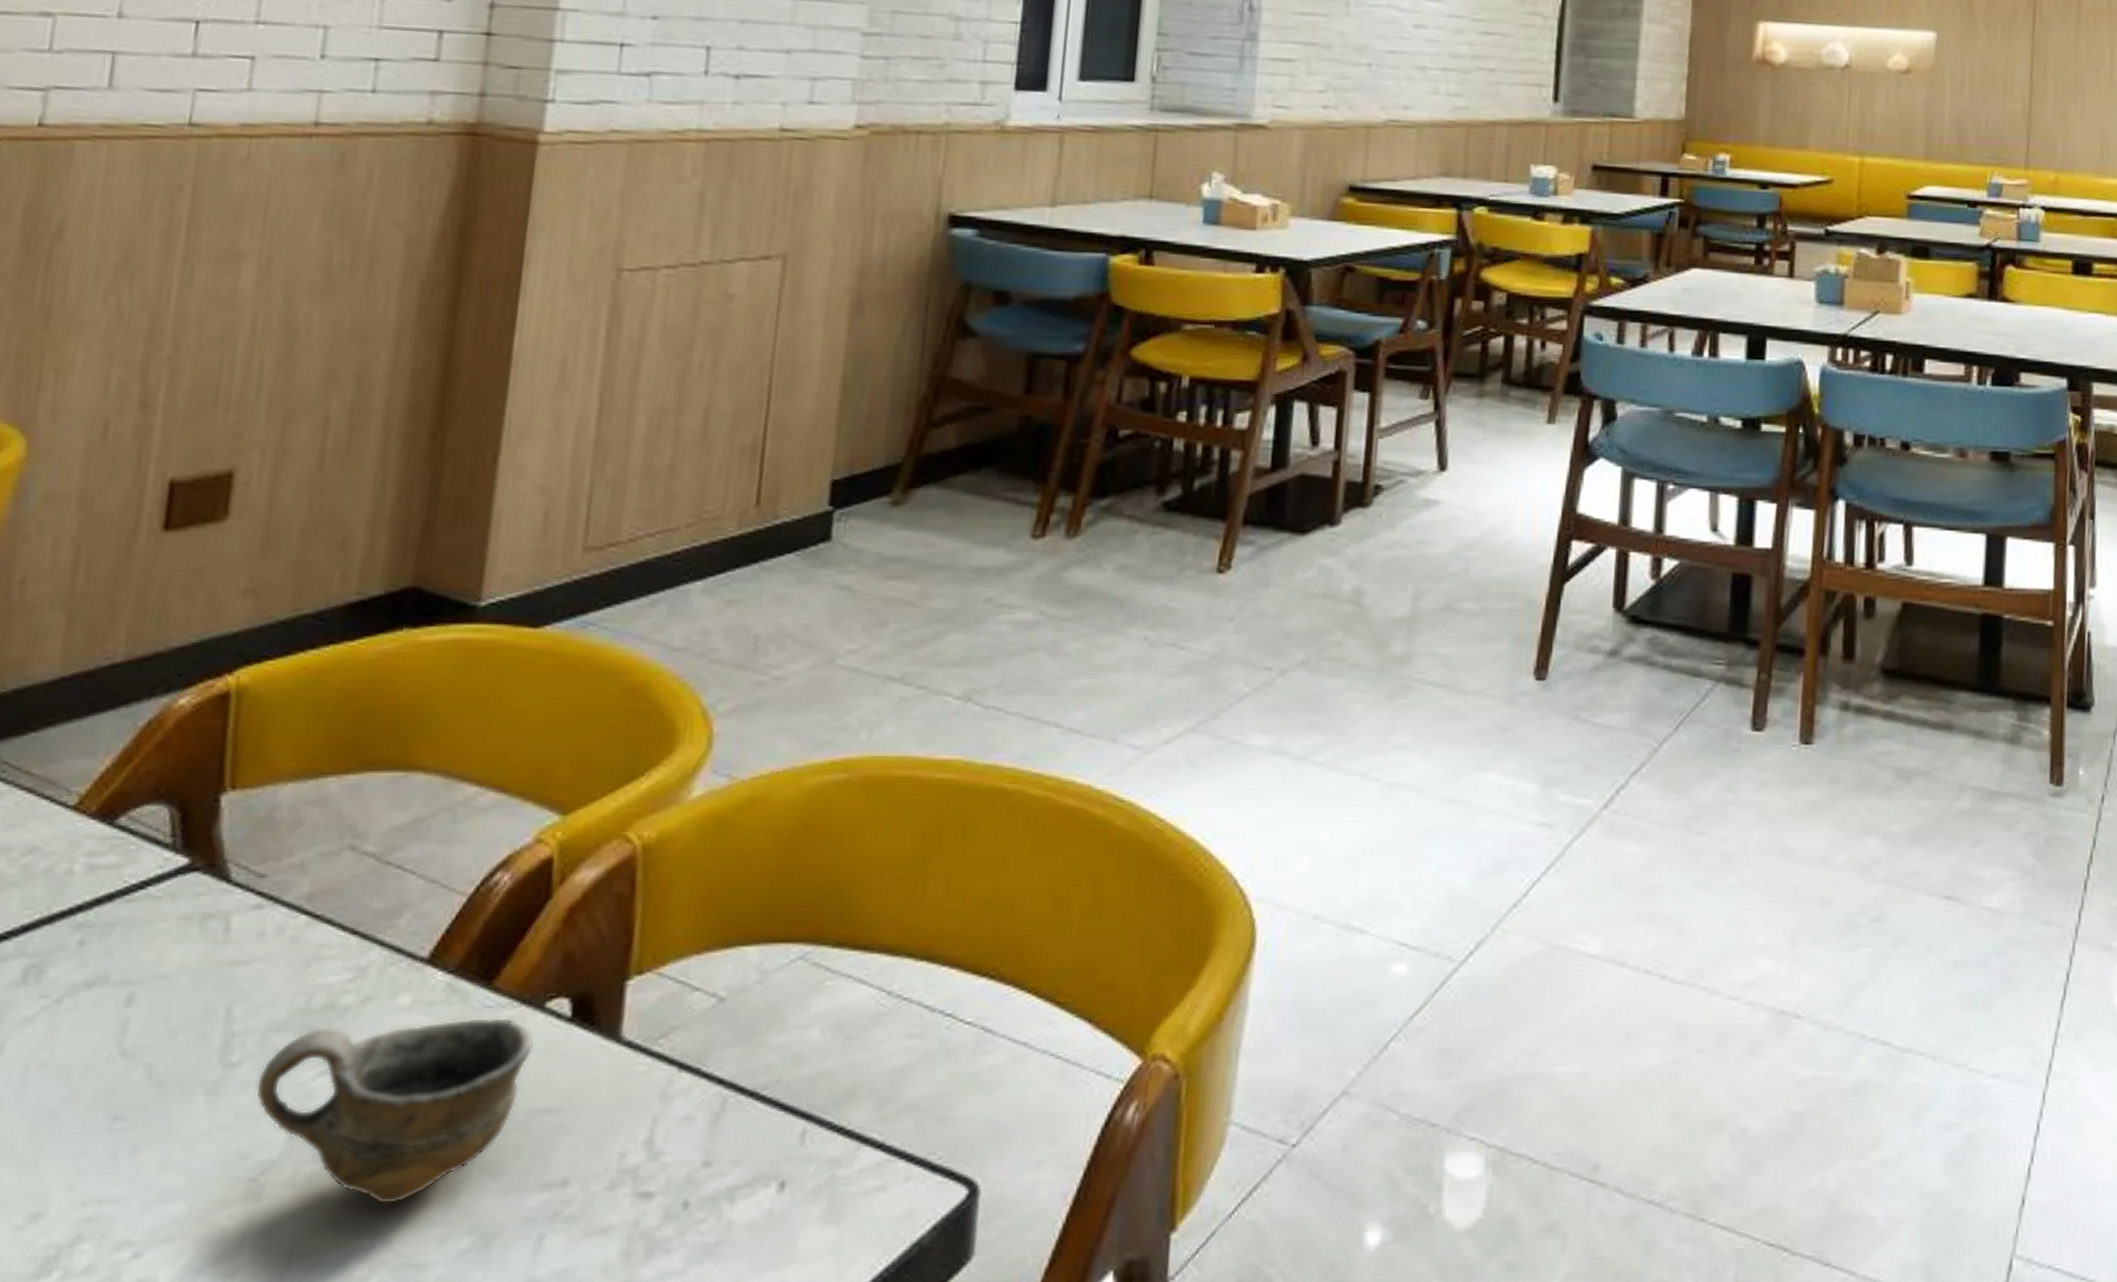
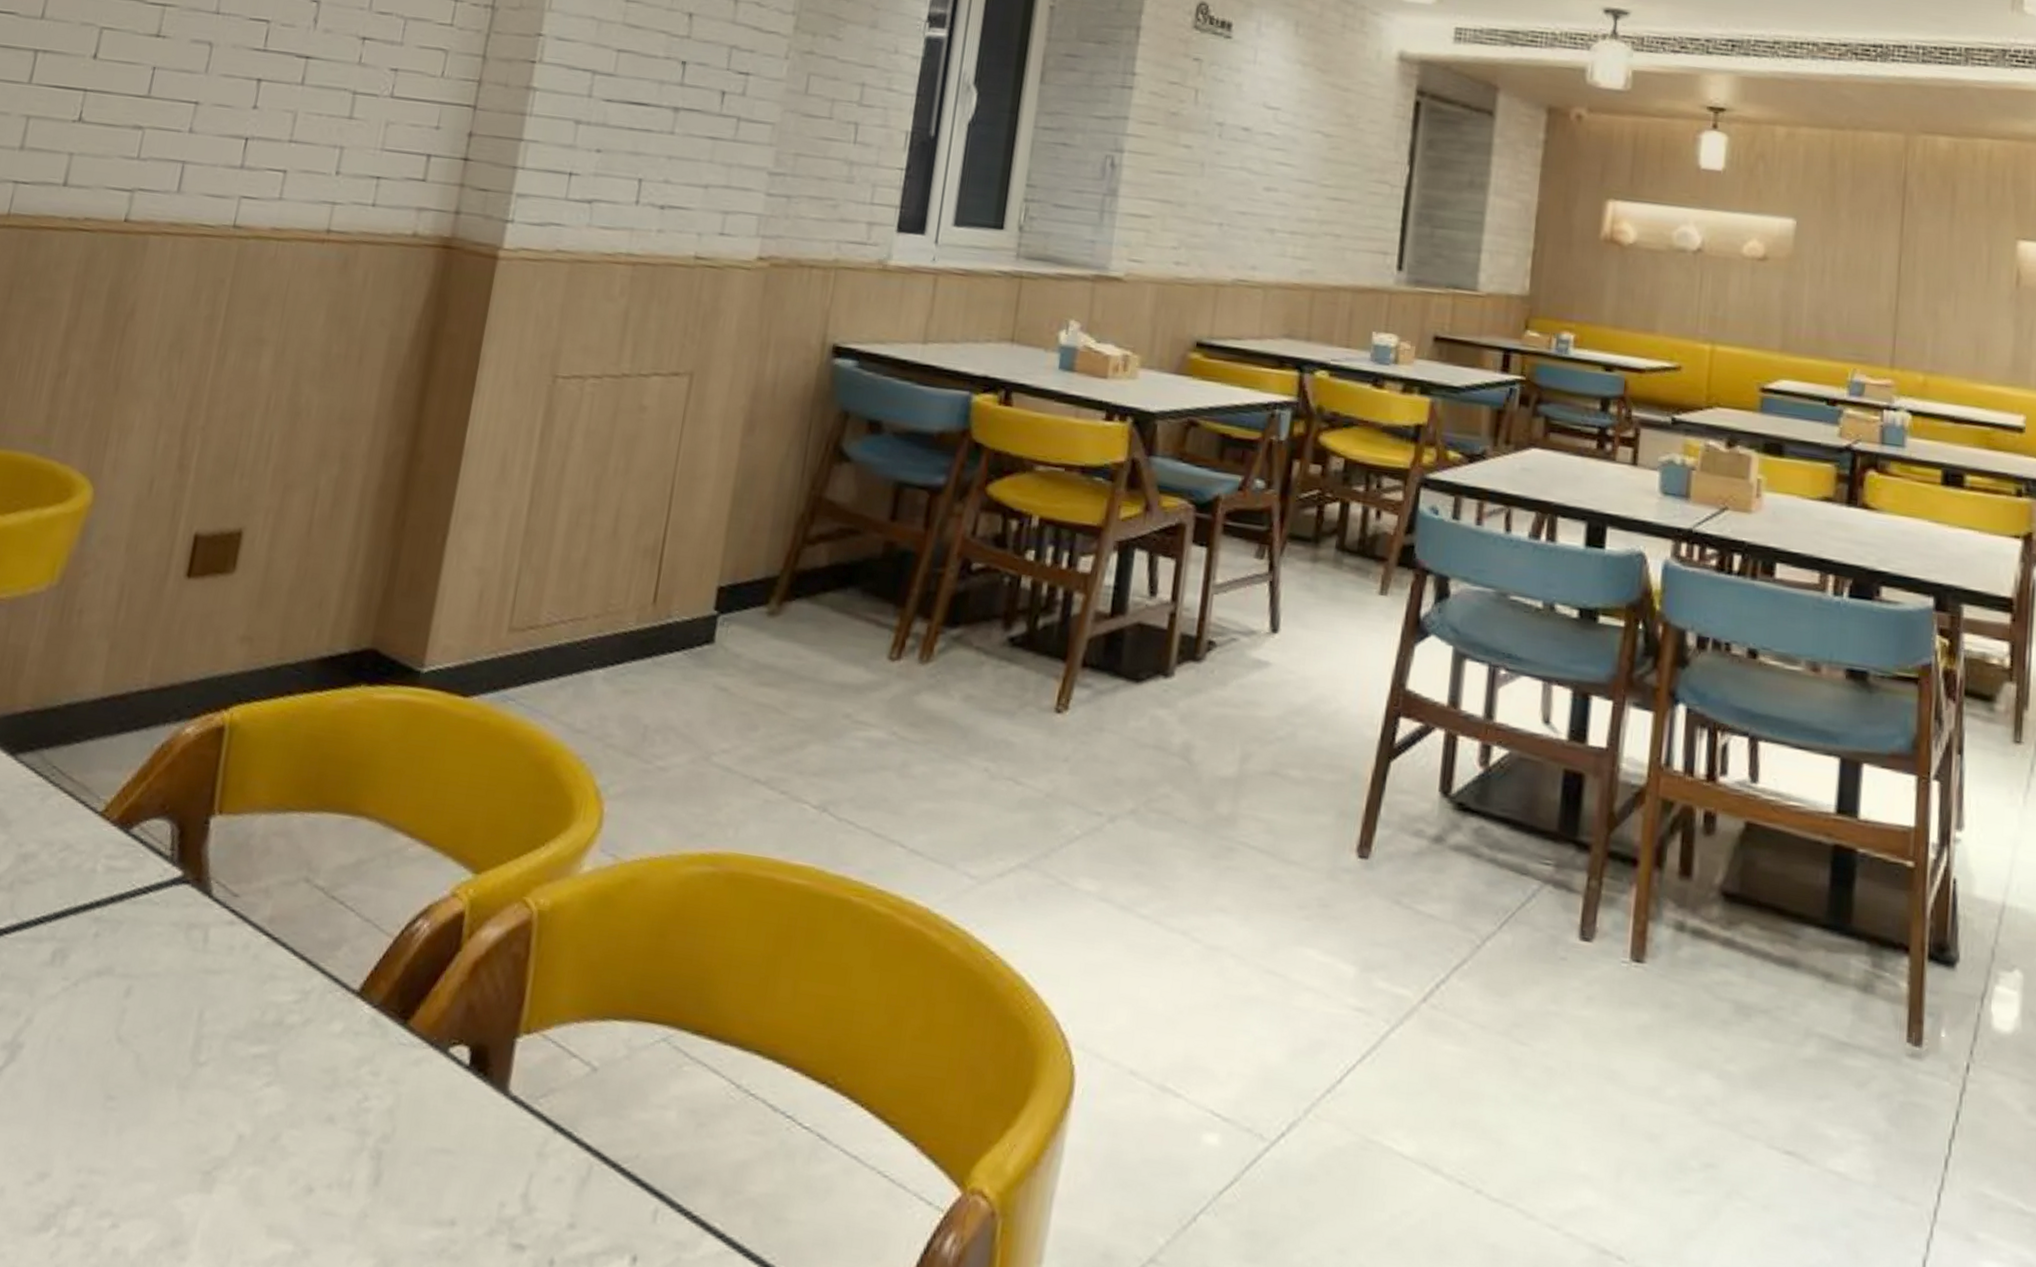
cup: present [255,1016,535,1205] -> none [215,1040,438,1217]

